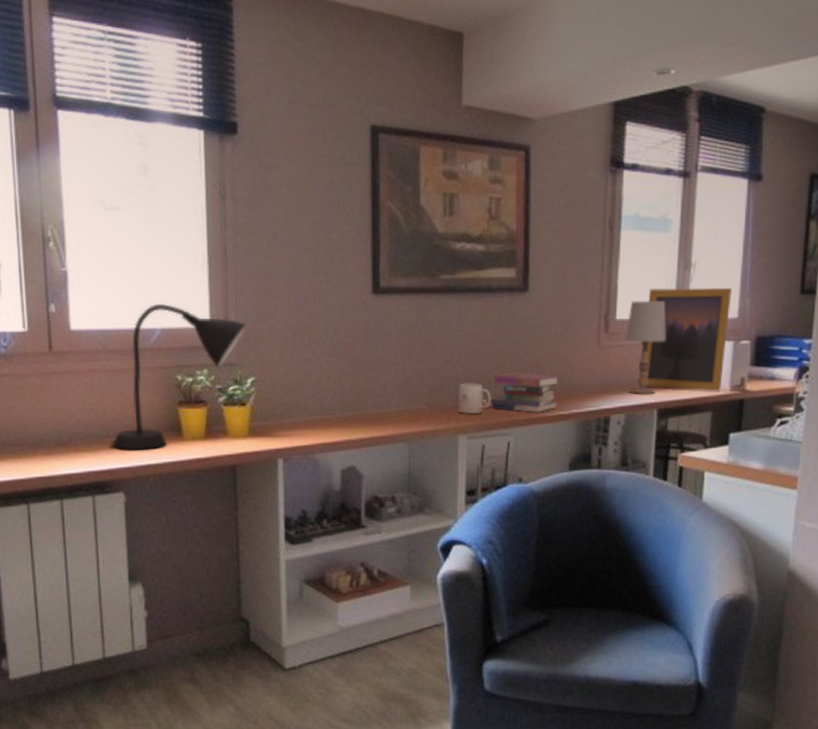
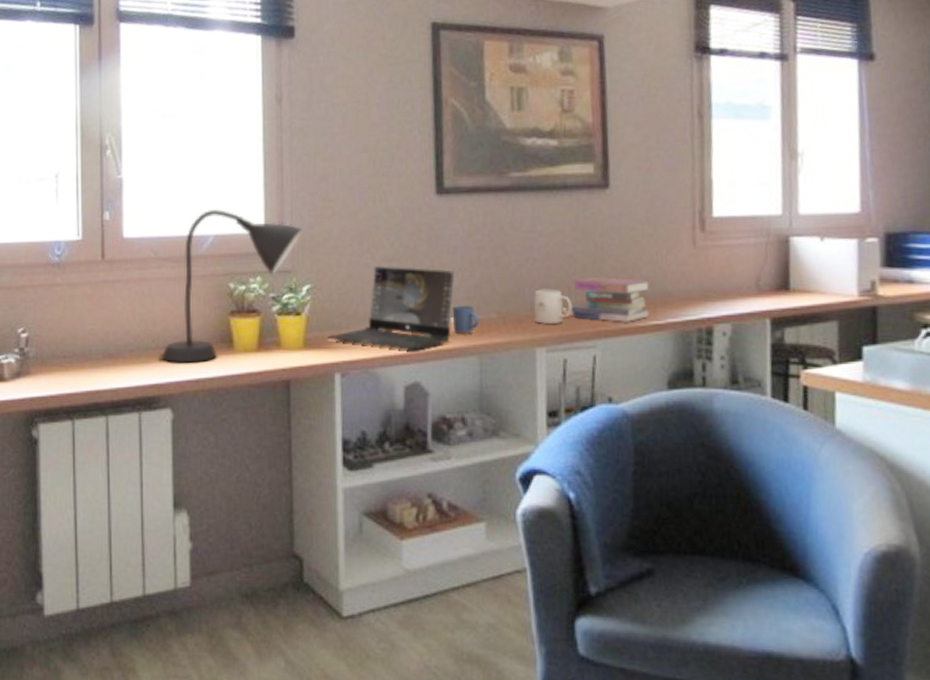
laptop computer: none [271,359,389,439] -> present [328,265,456,351]
mug: none [385,396,409,423] -> present [452,305,479,334]
table lamp: present [625,300,666,394] -> none [725,195,775,301]
picture frame: present [645,287,732,391] -> none [749,178,850,297]

